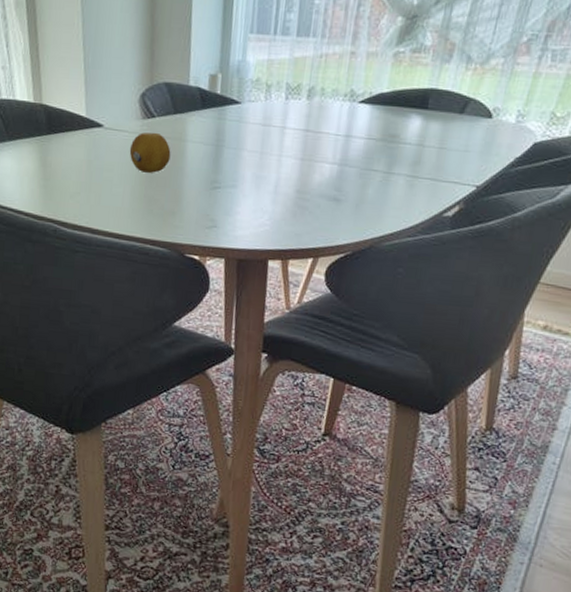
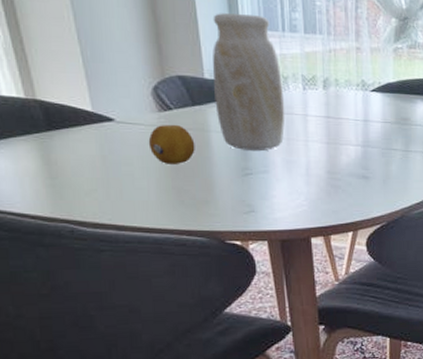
vase: none [195,16,266,165] -> present [212,13,285,152]

